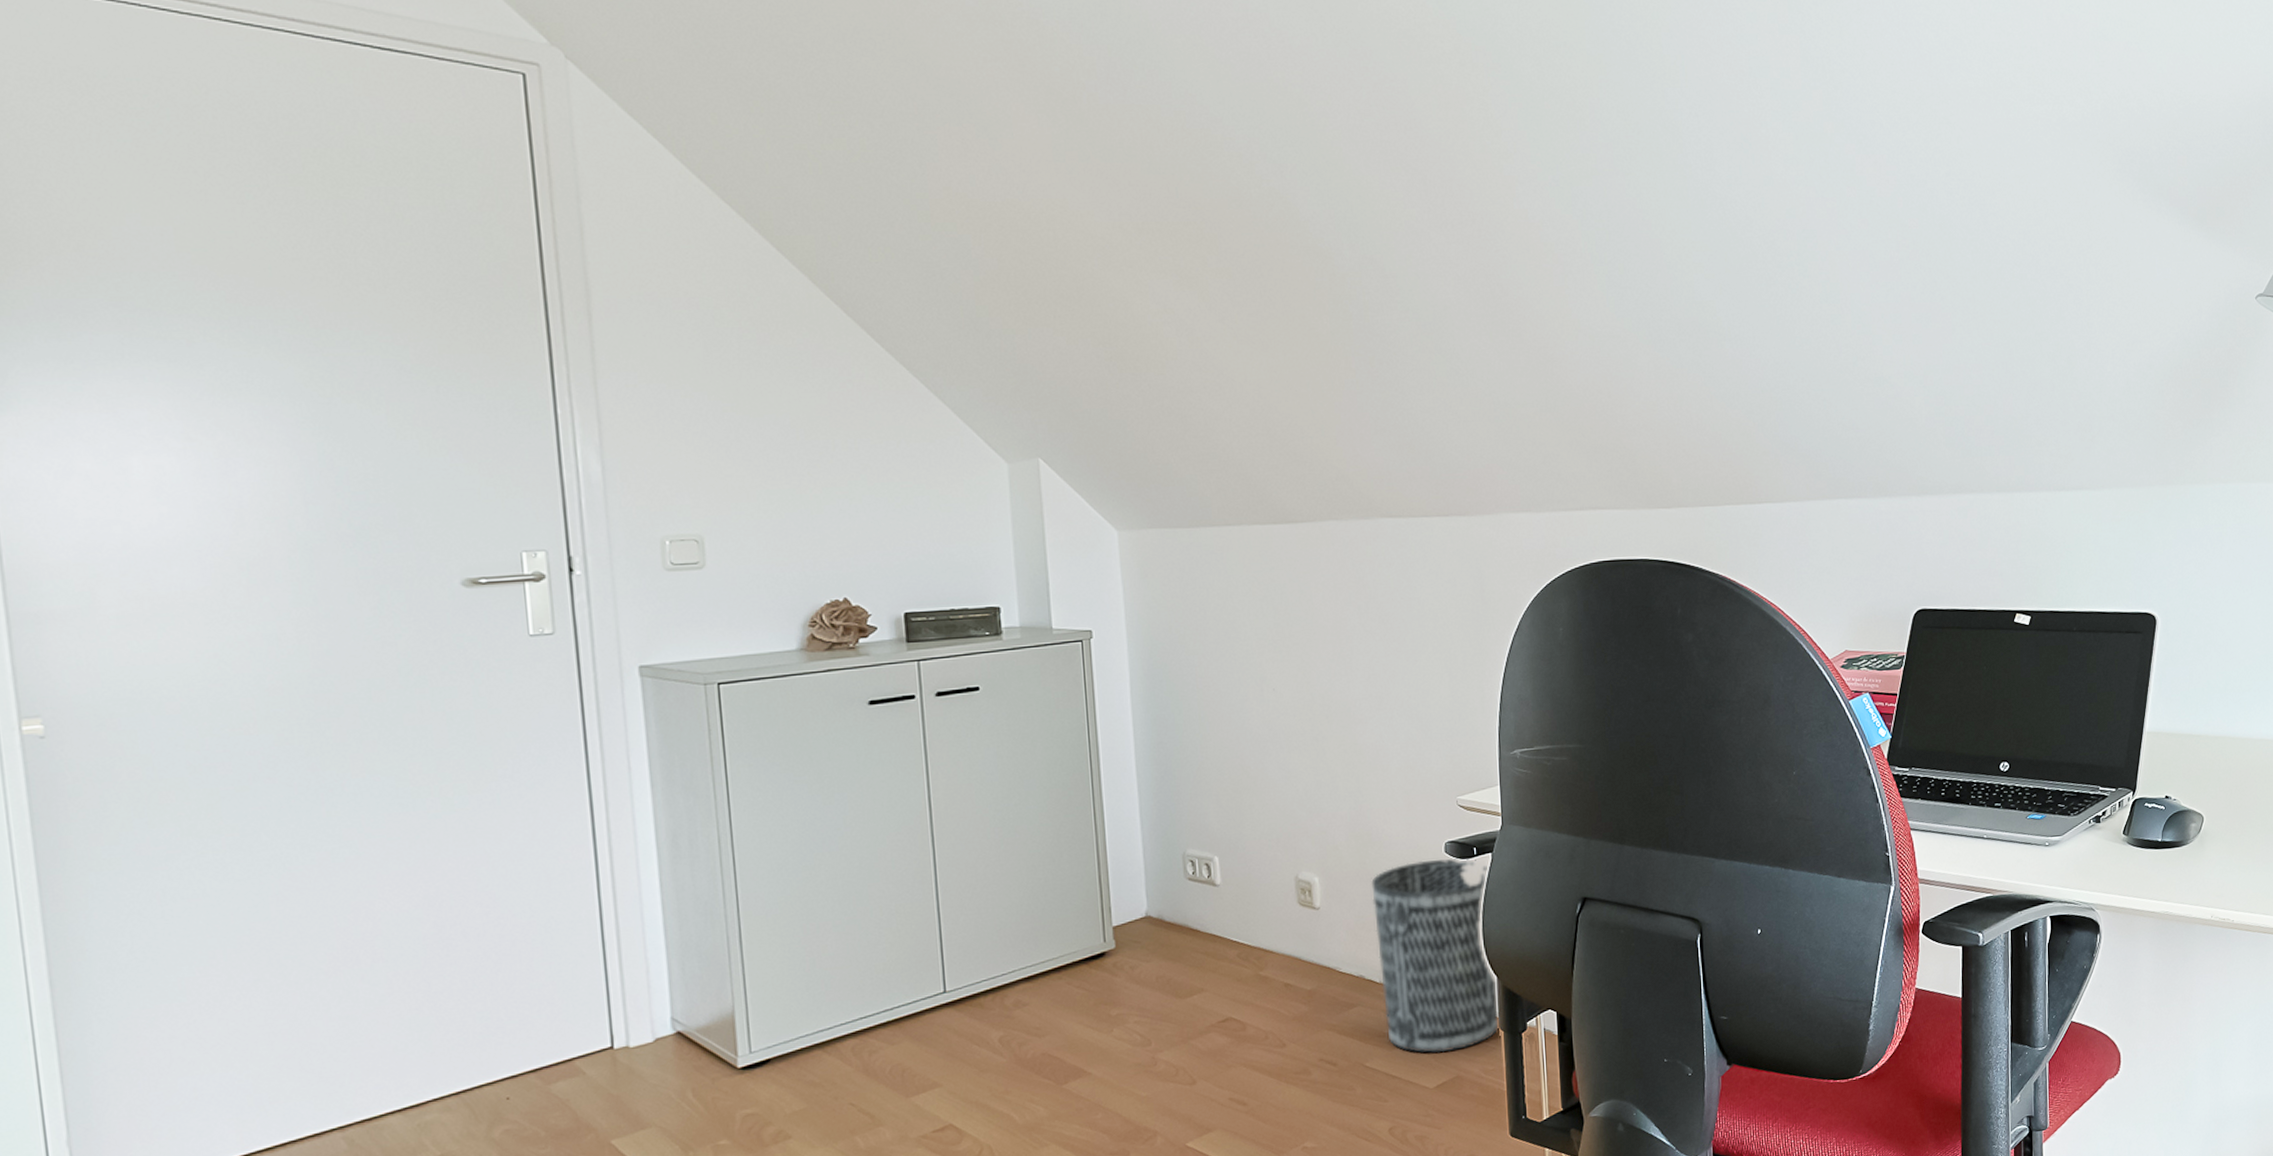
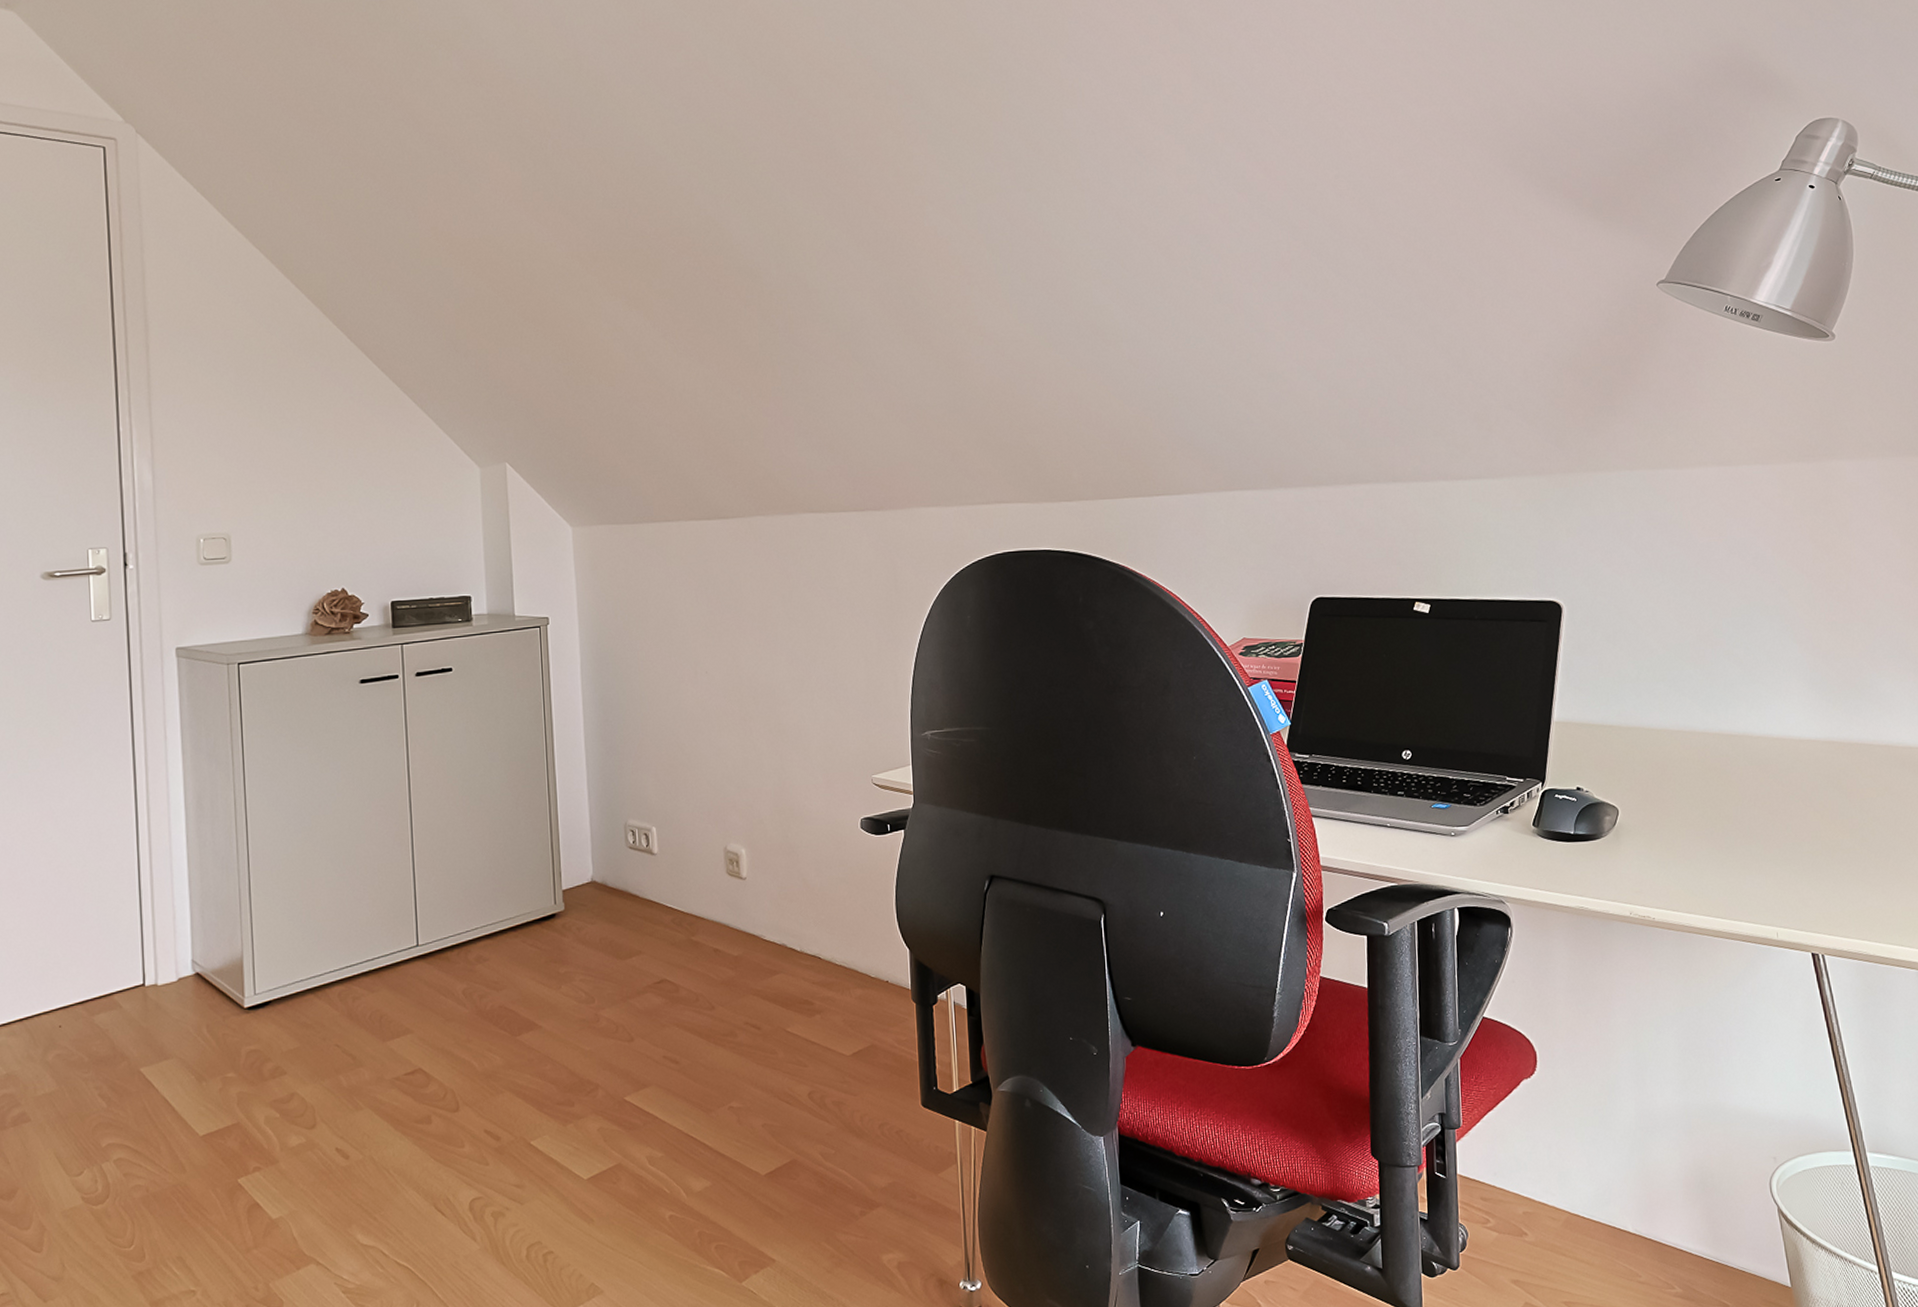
wastebasket: present [1371,858,1500,1053] -> none [793,834,912,1022]

